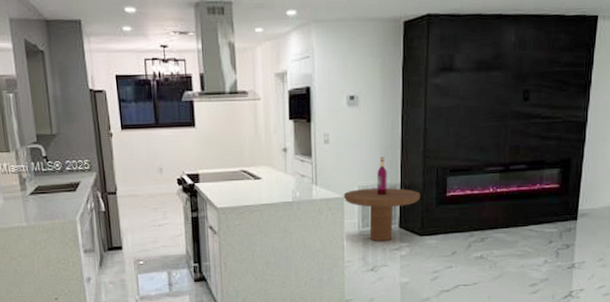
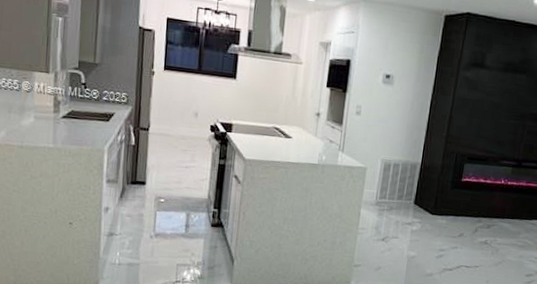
pedestal table: present [343,156,421,242] -> none [366,135,438,215]

